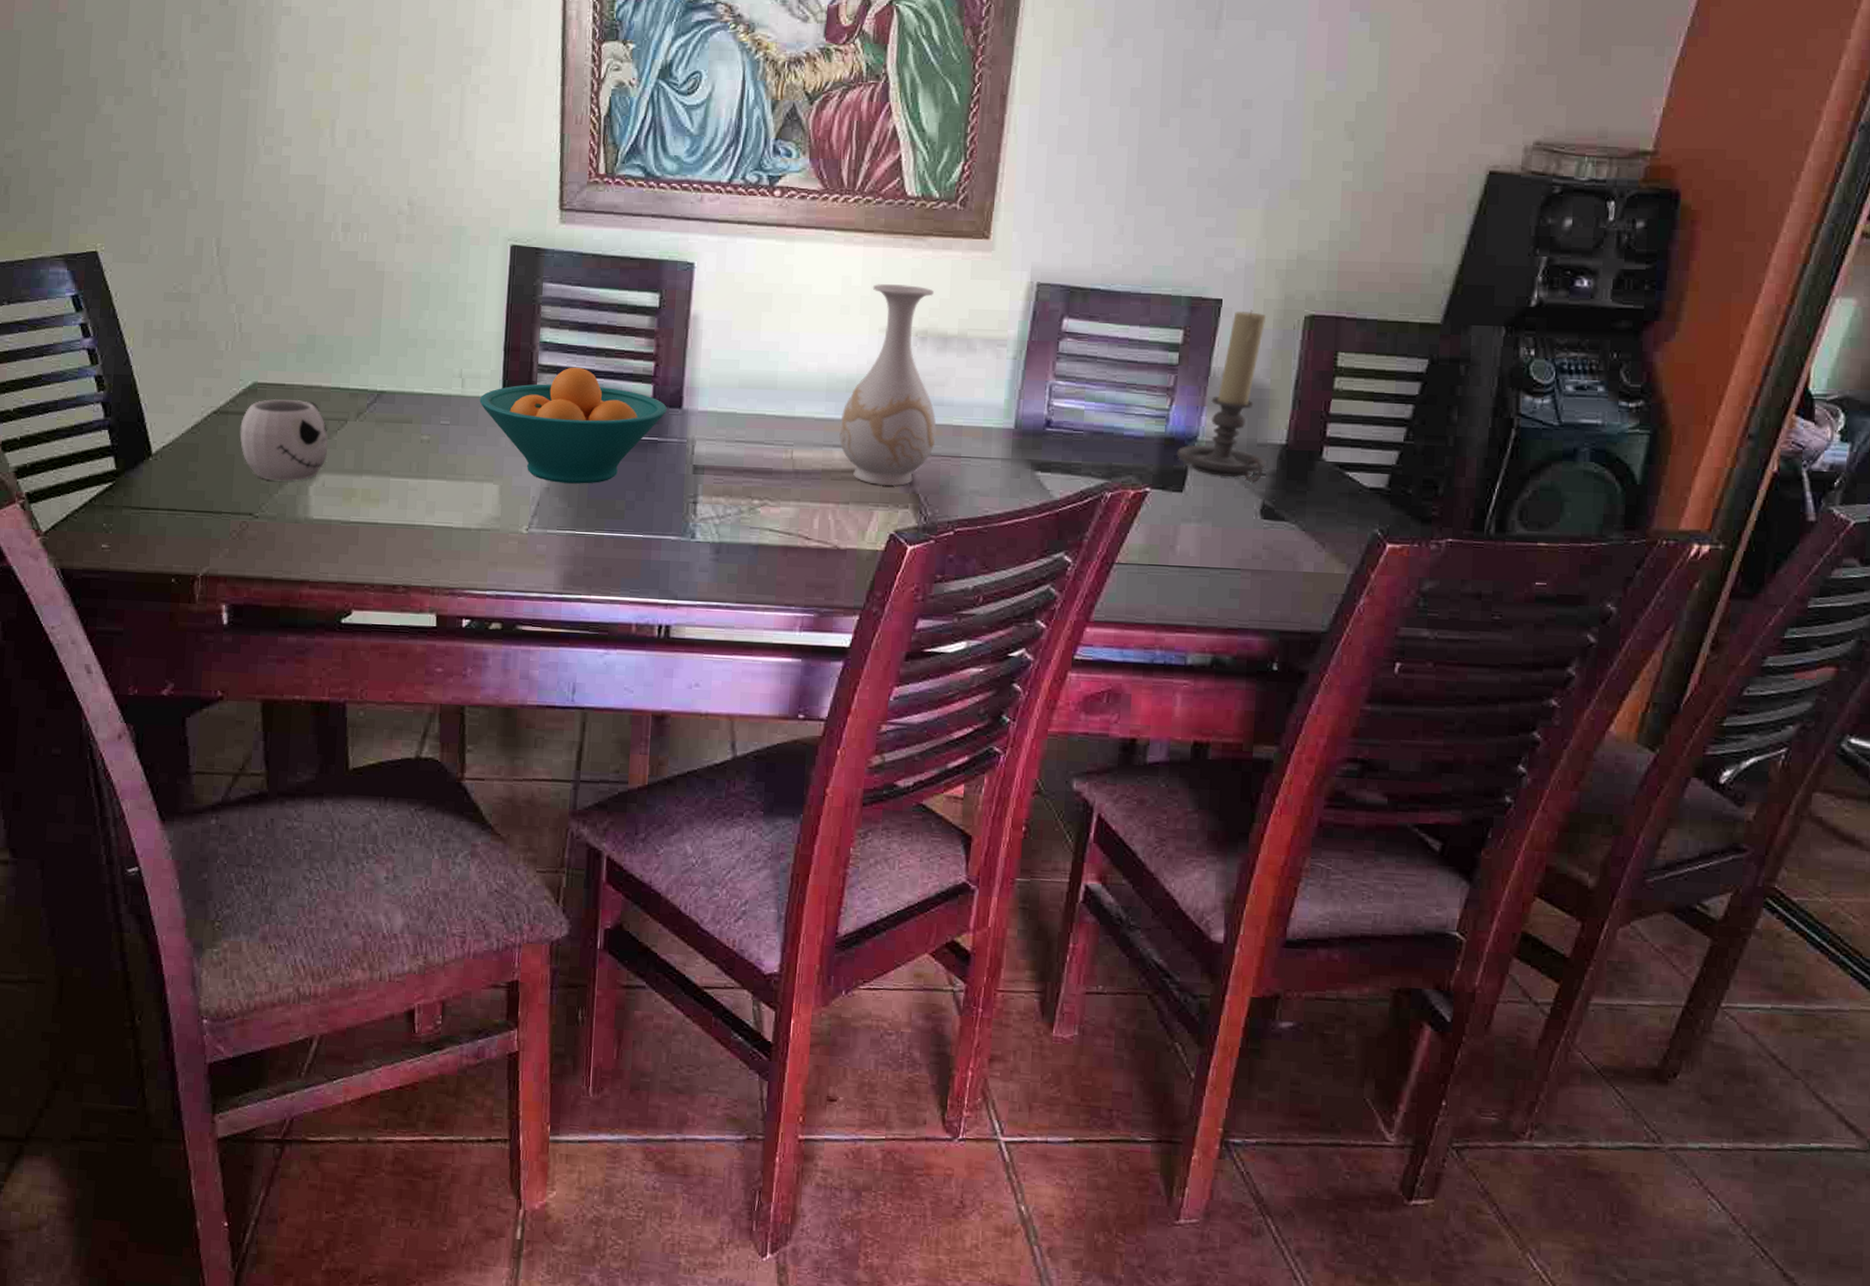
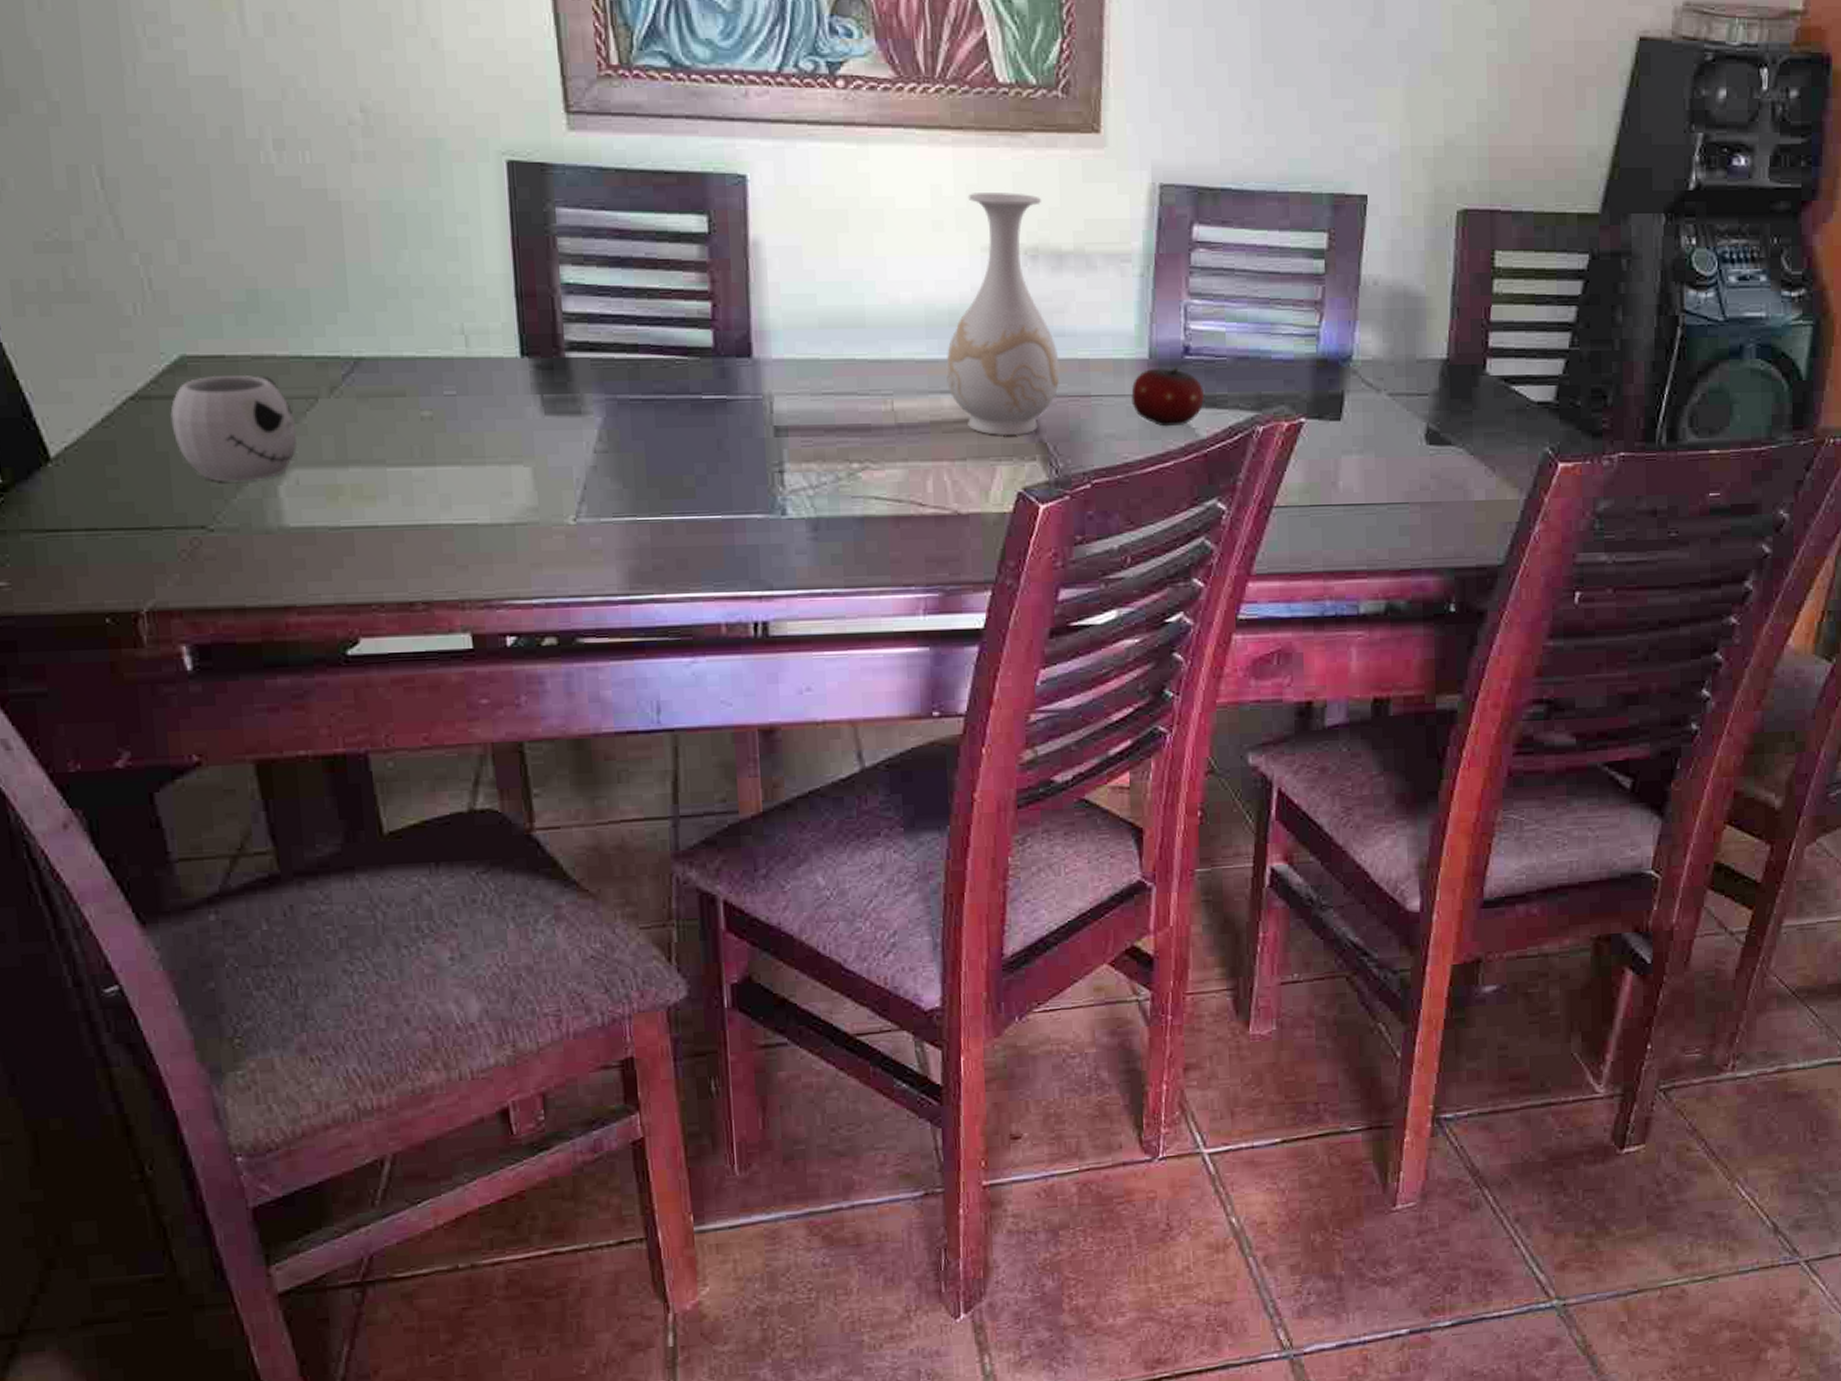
fruit bowl: present [479,367,667,484] -> none [491,313,733,459]
apple: none [996,436,1060,488] -> present [1131,367,1204,427]
candle holder: present [1176,309,1267,484] -> none [1331,206,1428,406]

